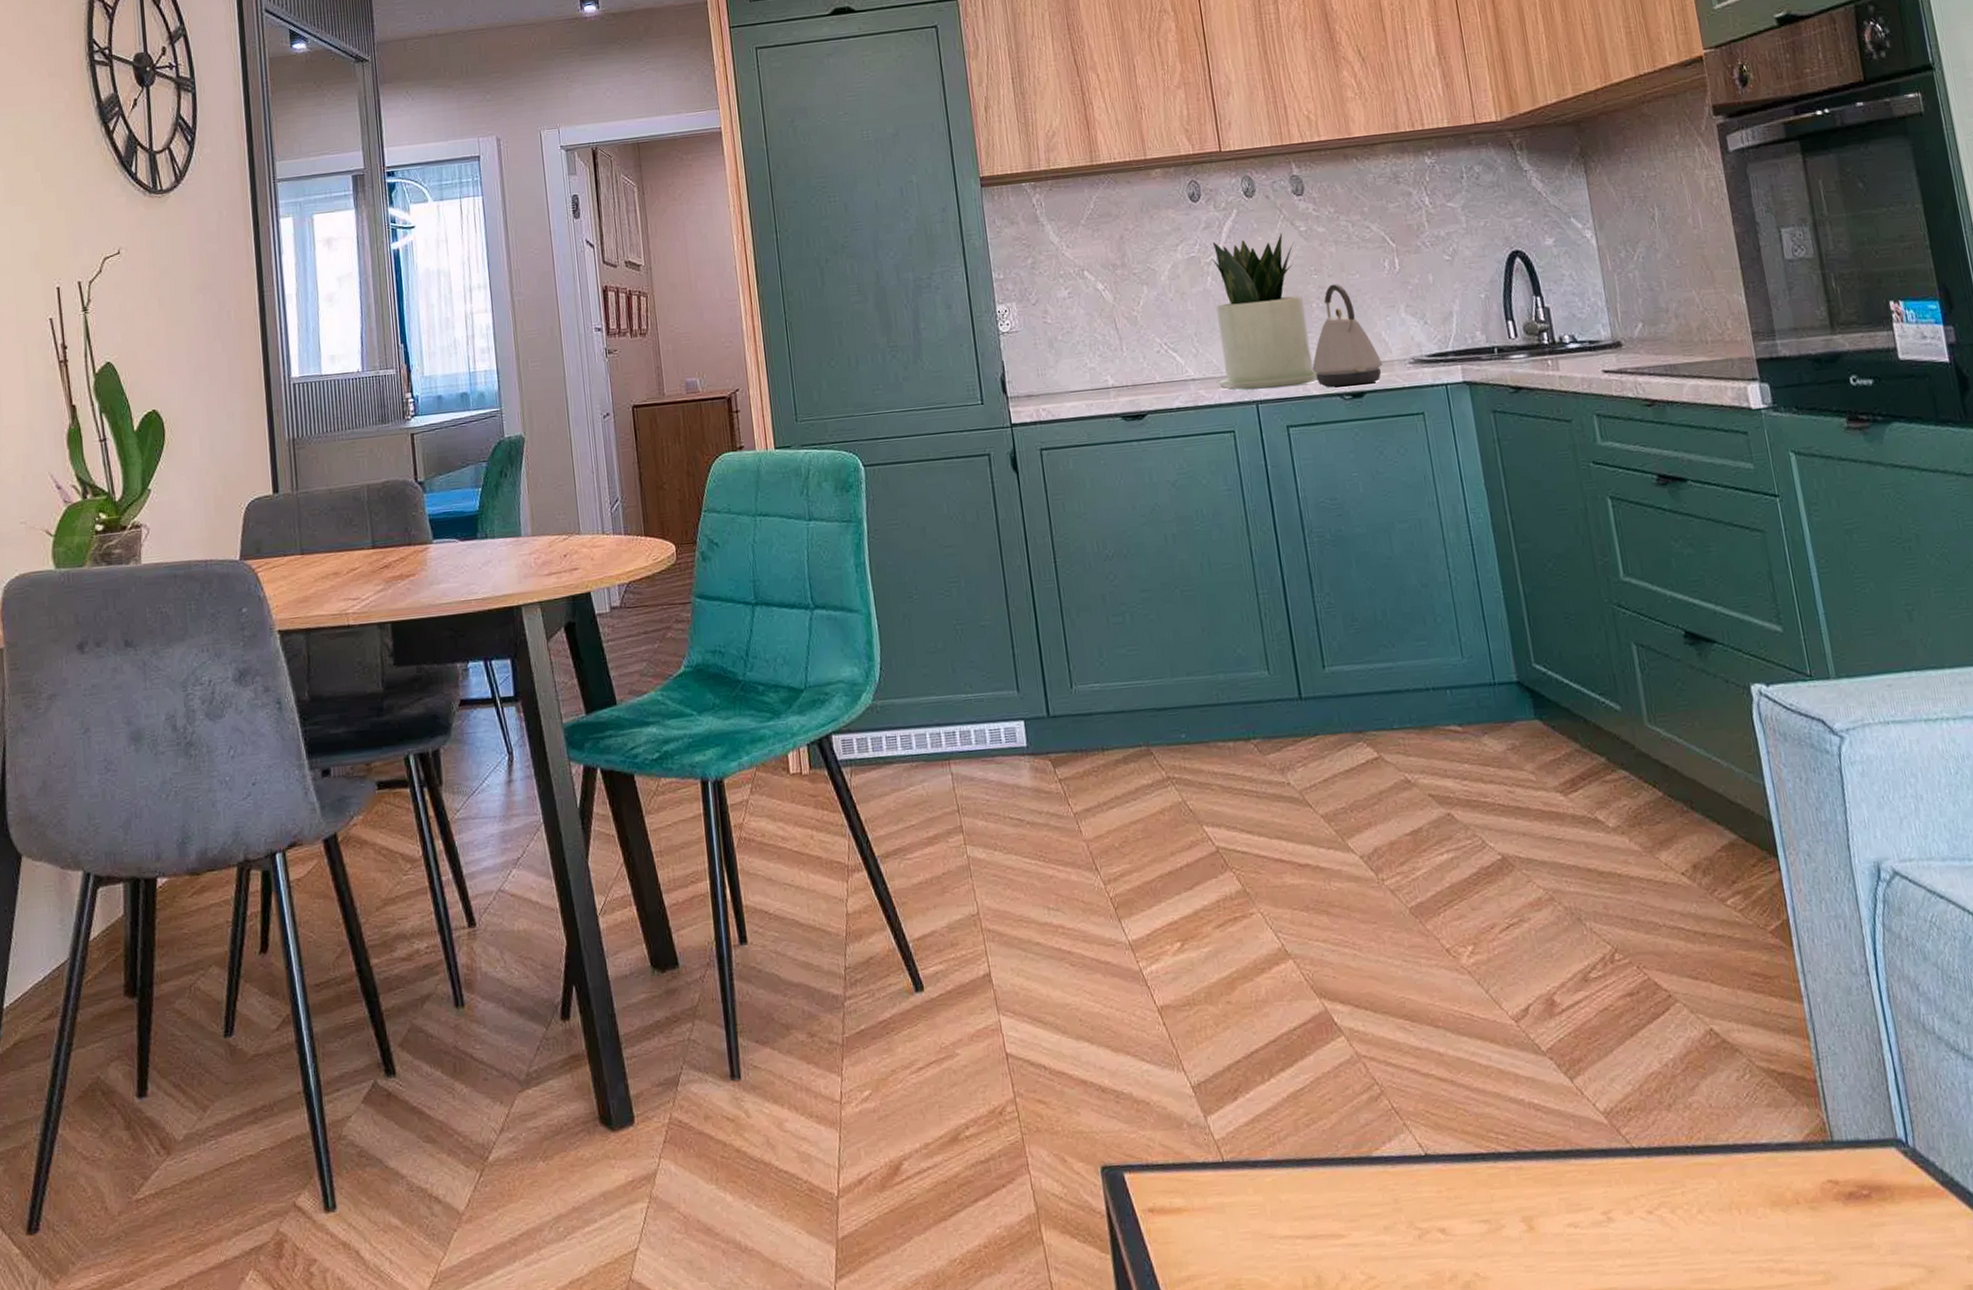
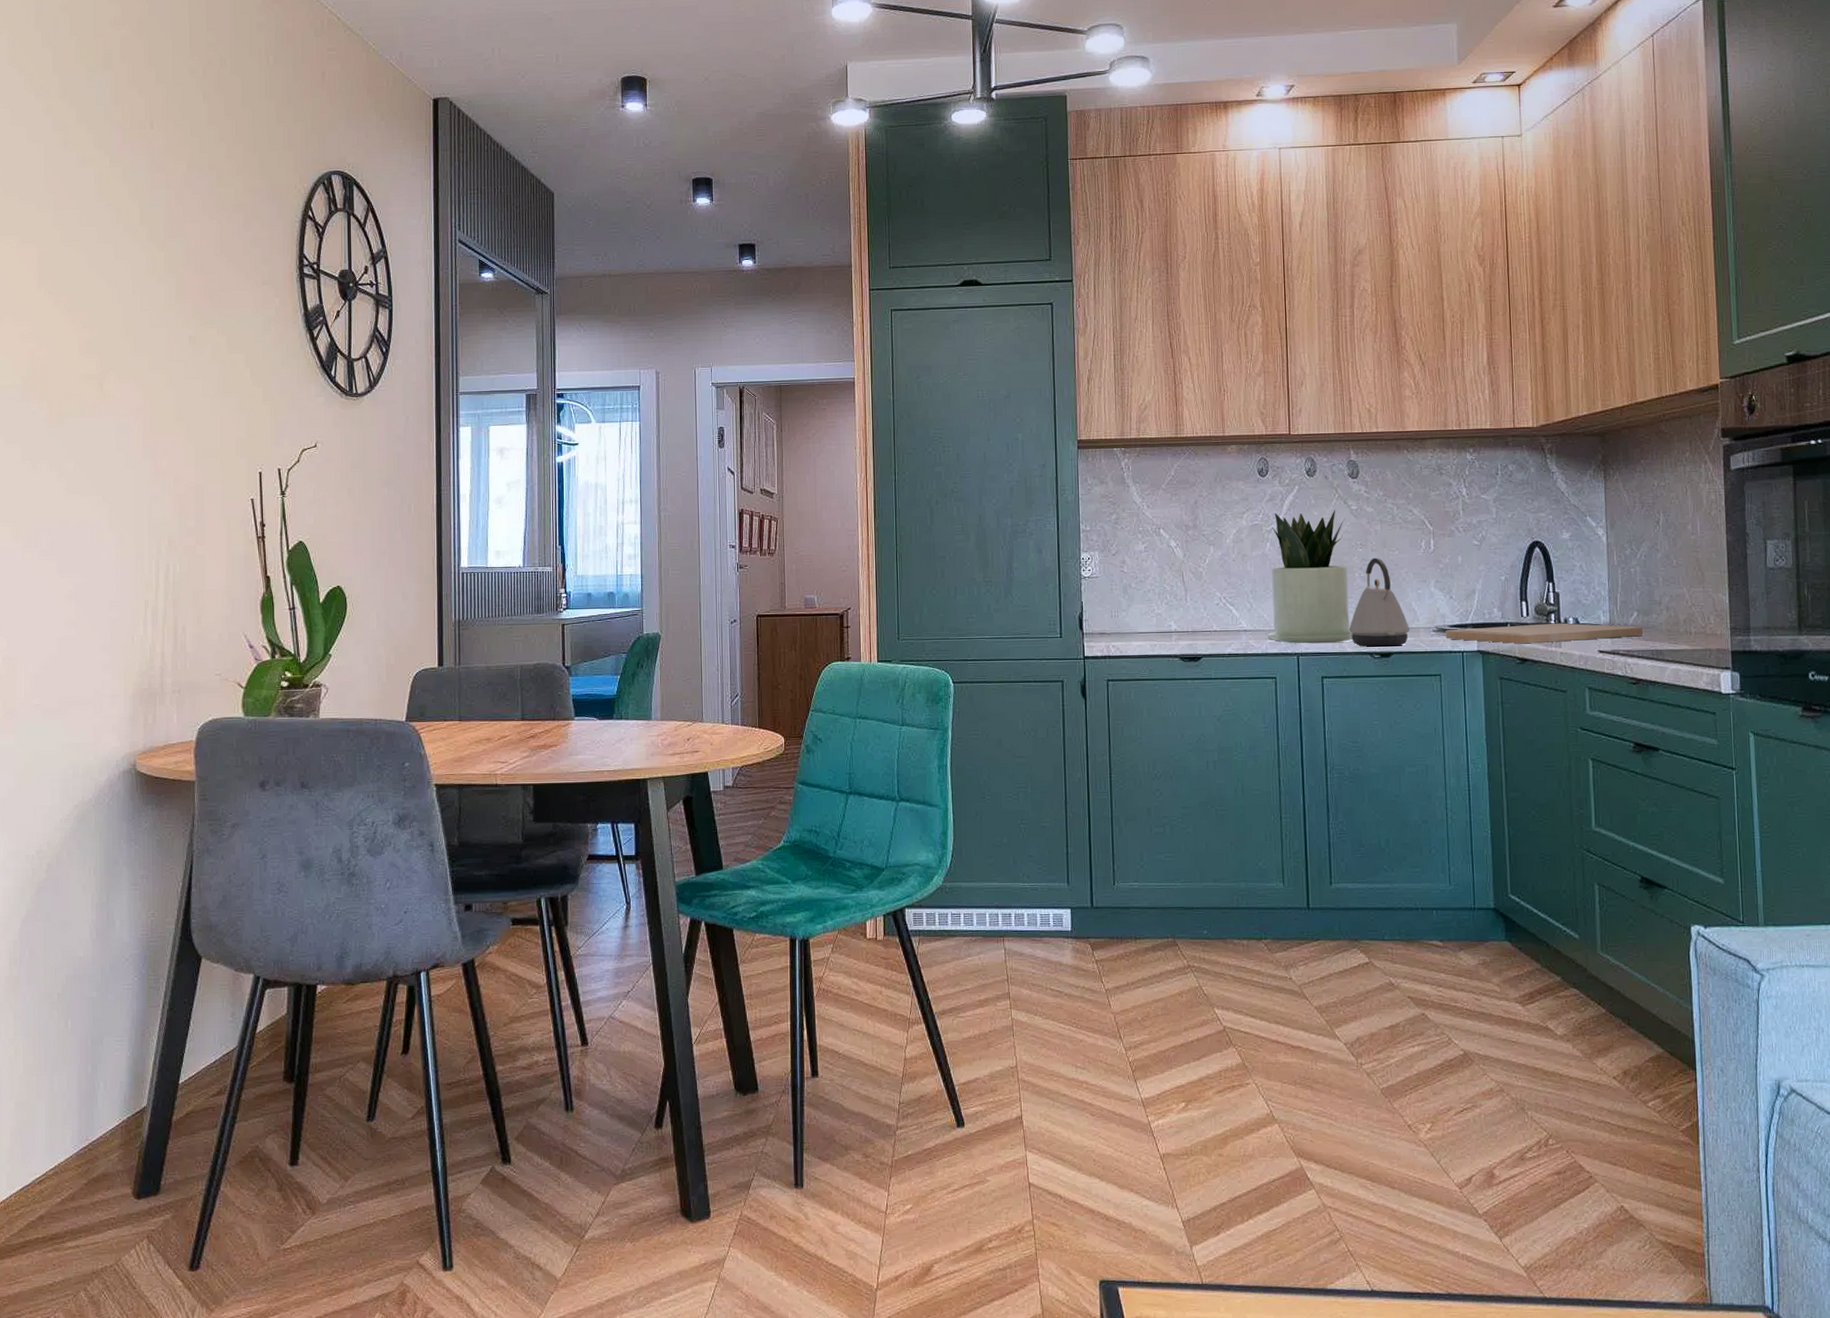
cutting board: none [1423,339,1652,371] -> present [1445,623,1644,644]

